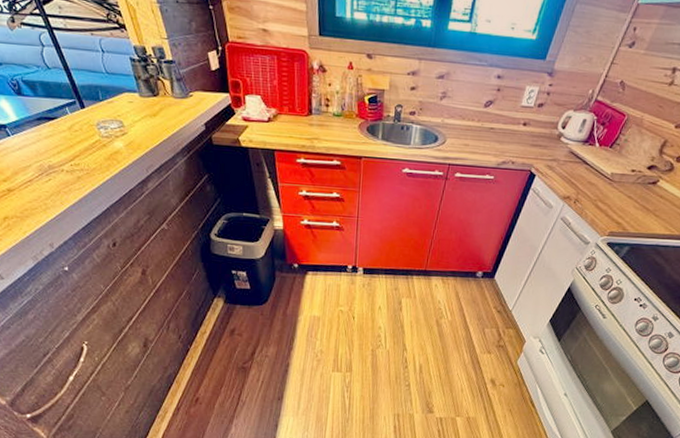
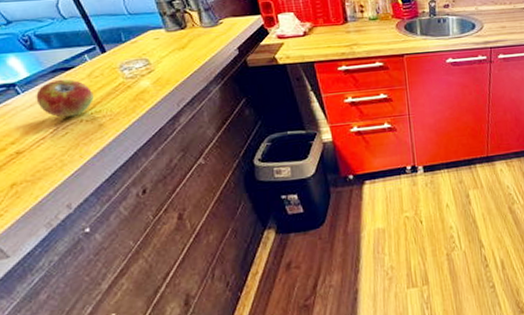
fruit: none [24,127,73,165] -> present [36,79,94,118]

